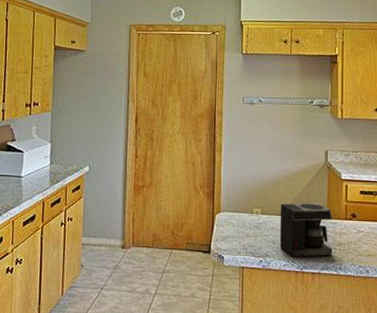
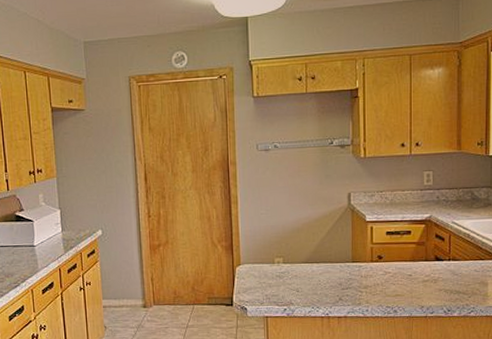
coffee maker: present [279,203,333,257] -> none [302,248,359,303]

